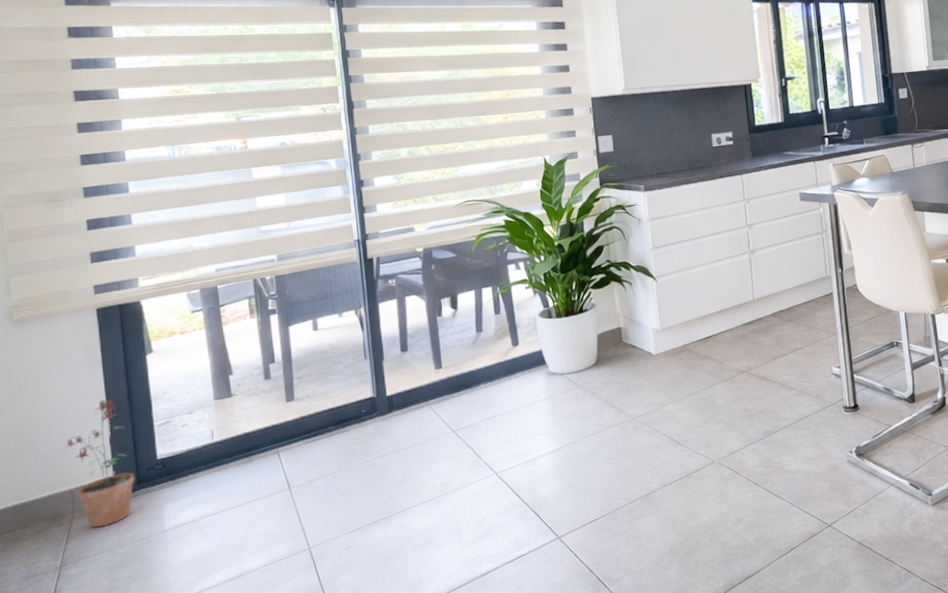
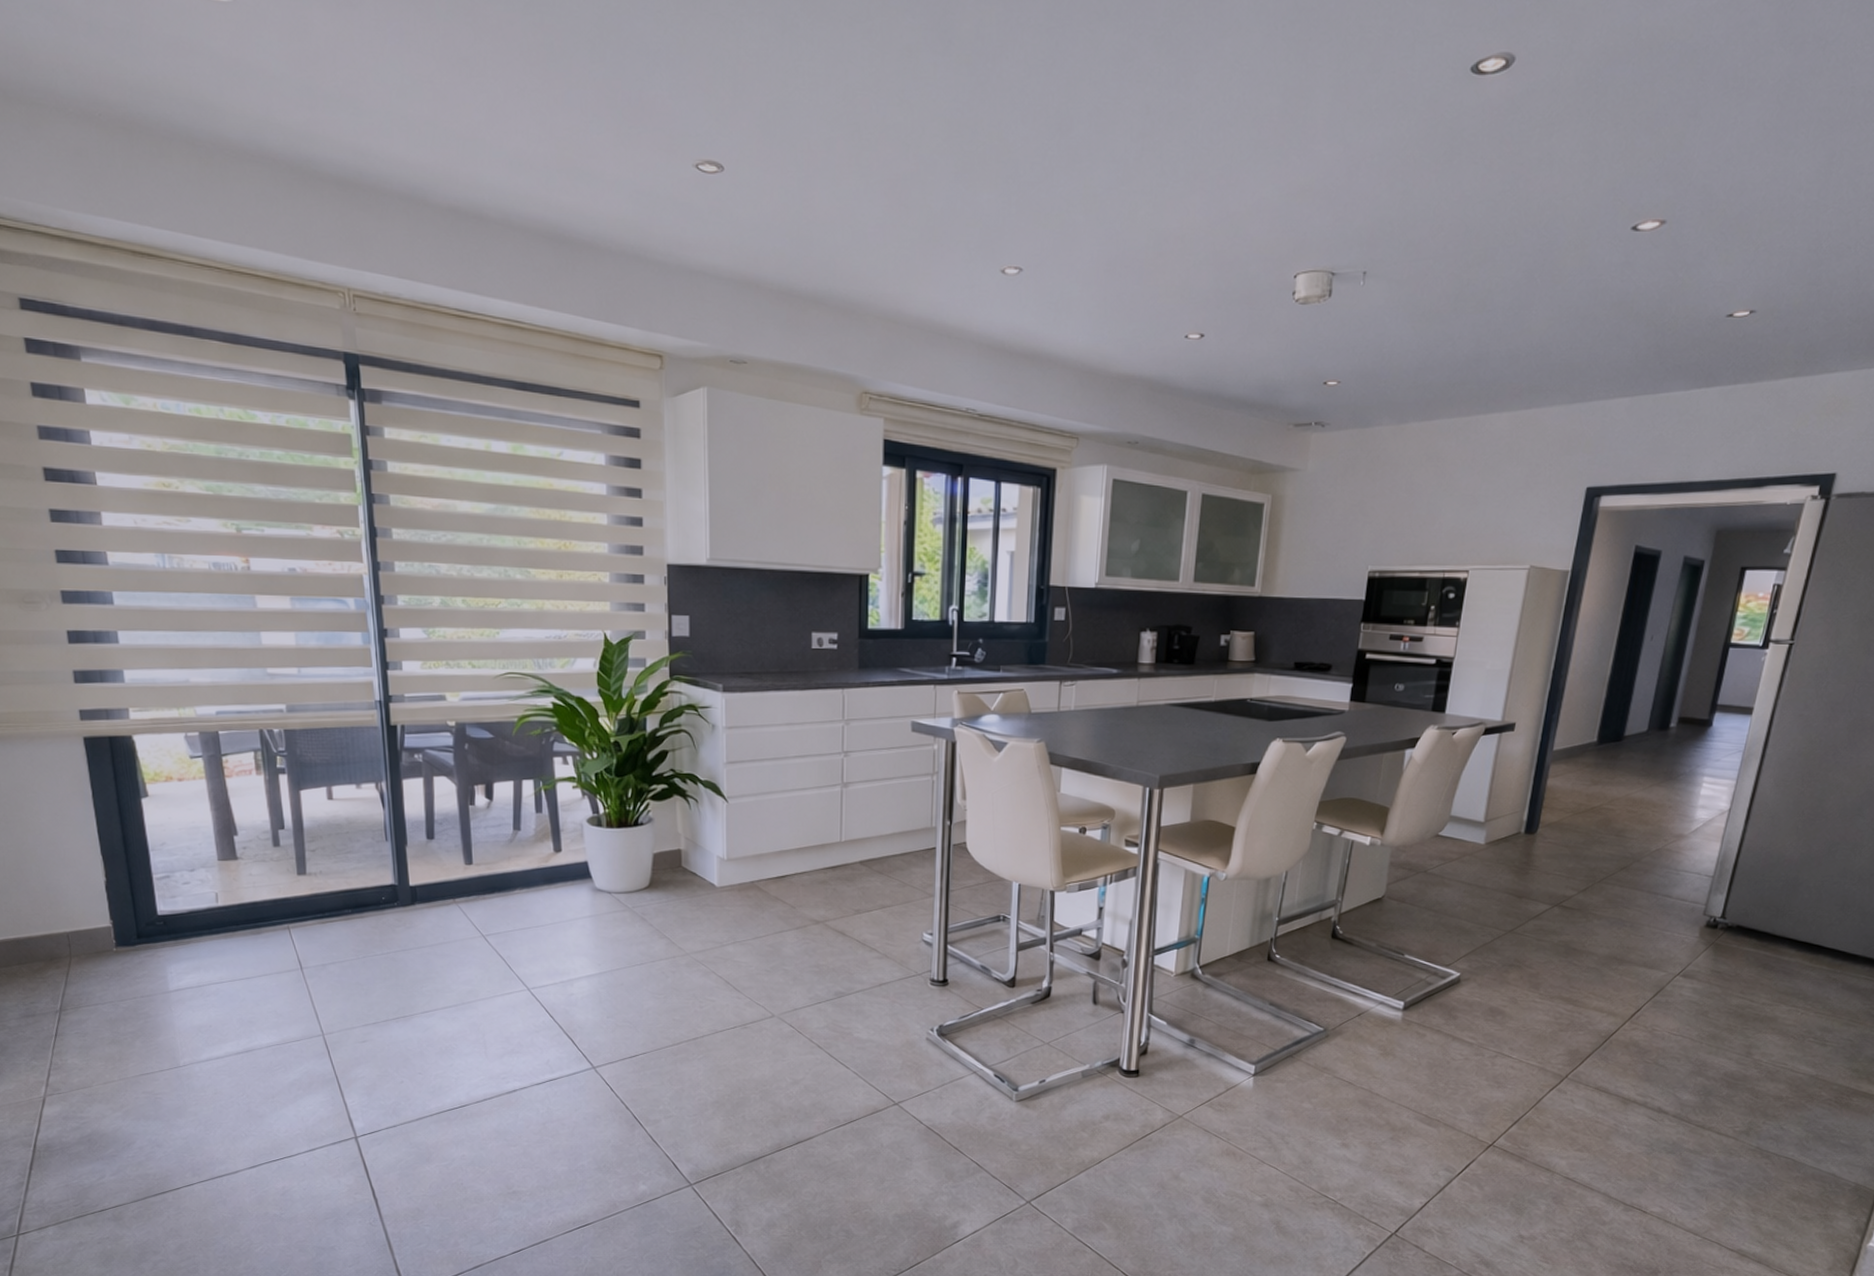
potted plant: present [65,400,135,528] -> none [58,841,135,977]

